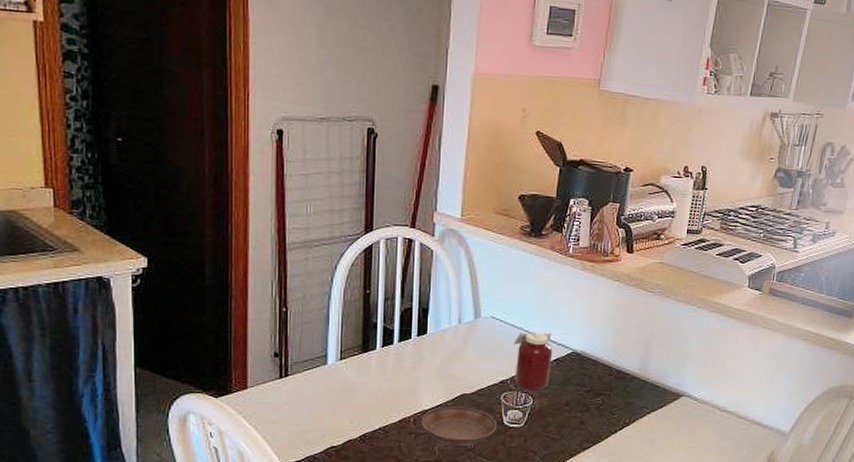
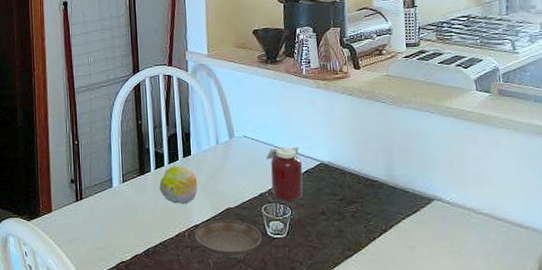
fruit: none [385,344,432,388] -> present [159,165,198,205]

